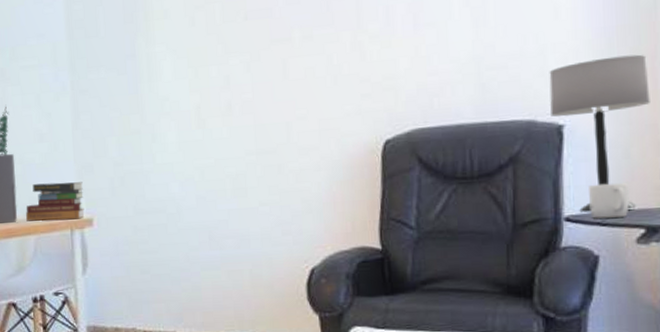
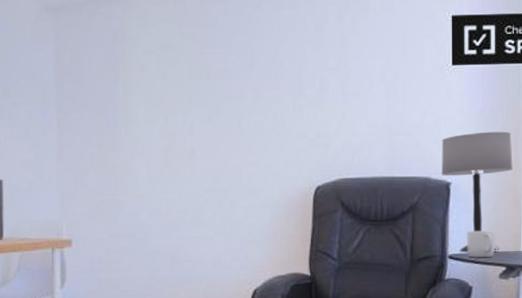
books: present [26,182,85,221] -> none [12,207,65,240]

